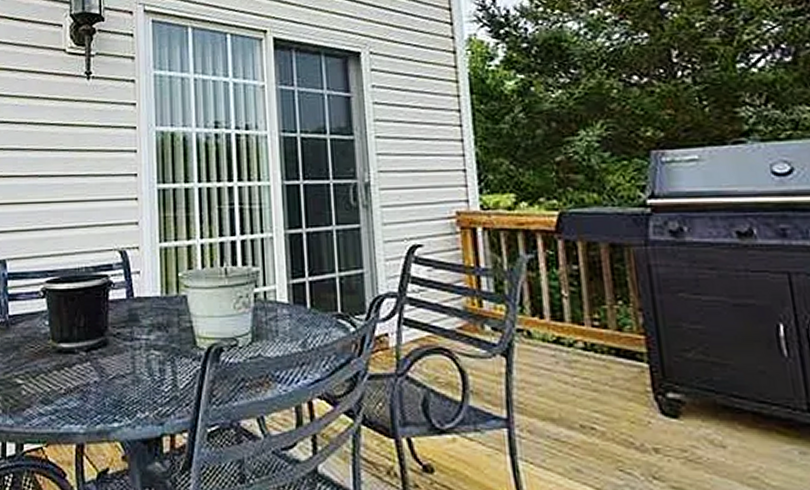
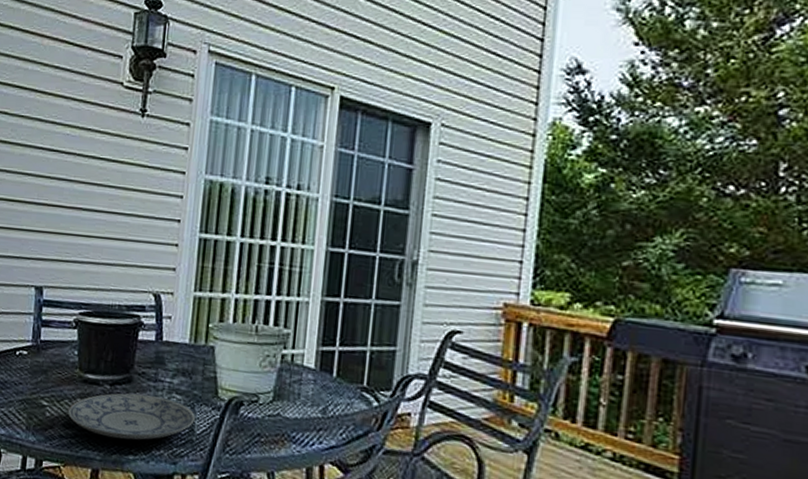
plate: none [44,356,176,407] -> present [67,393,195,440]

